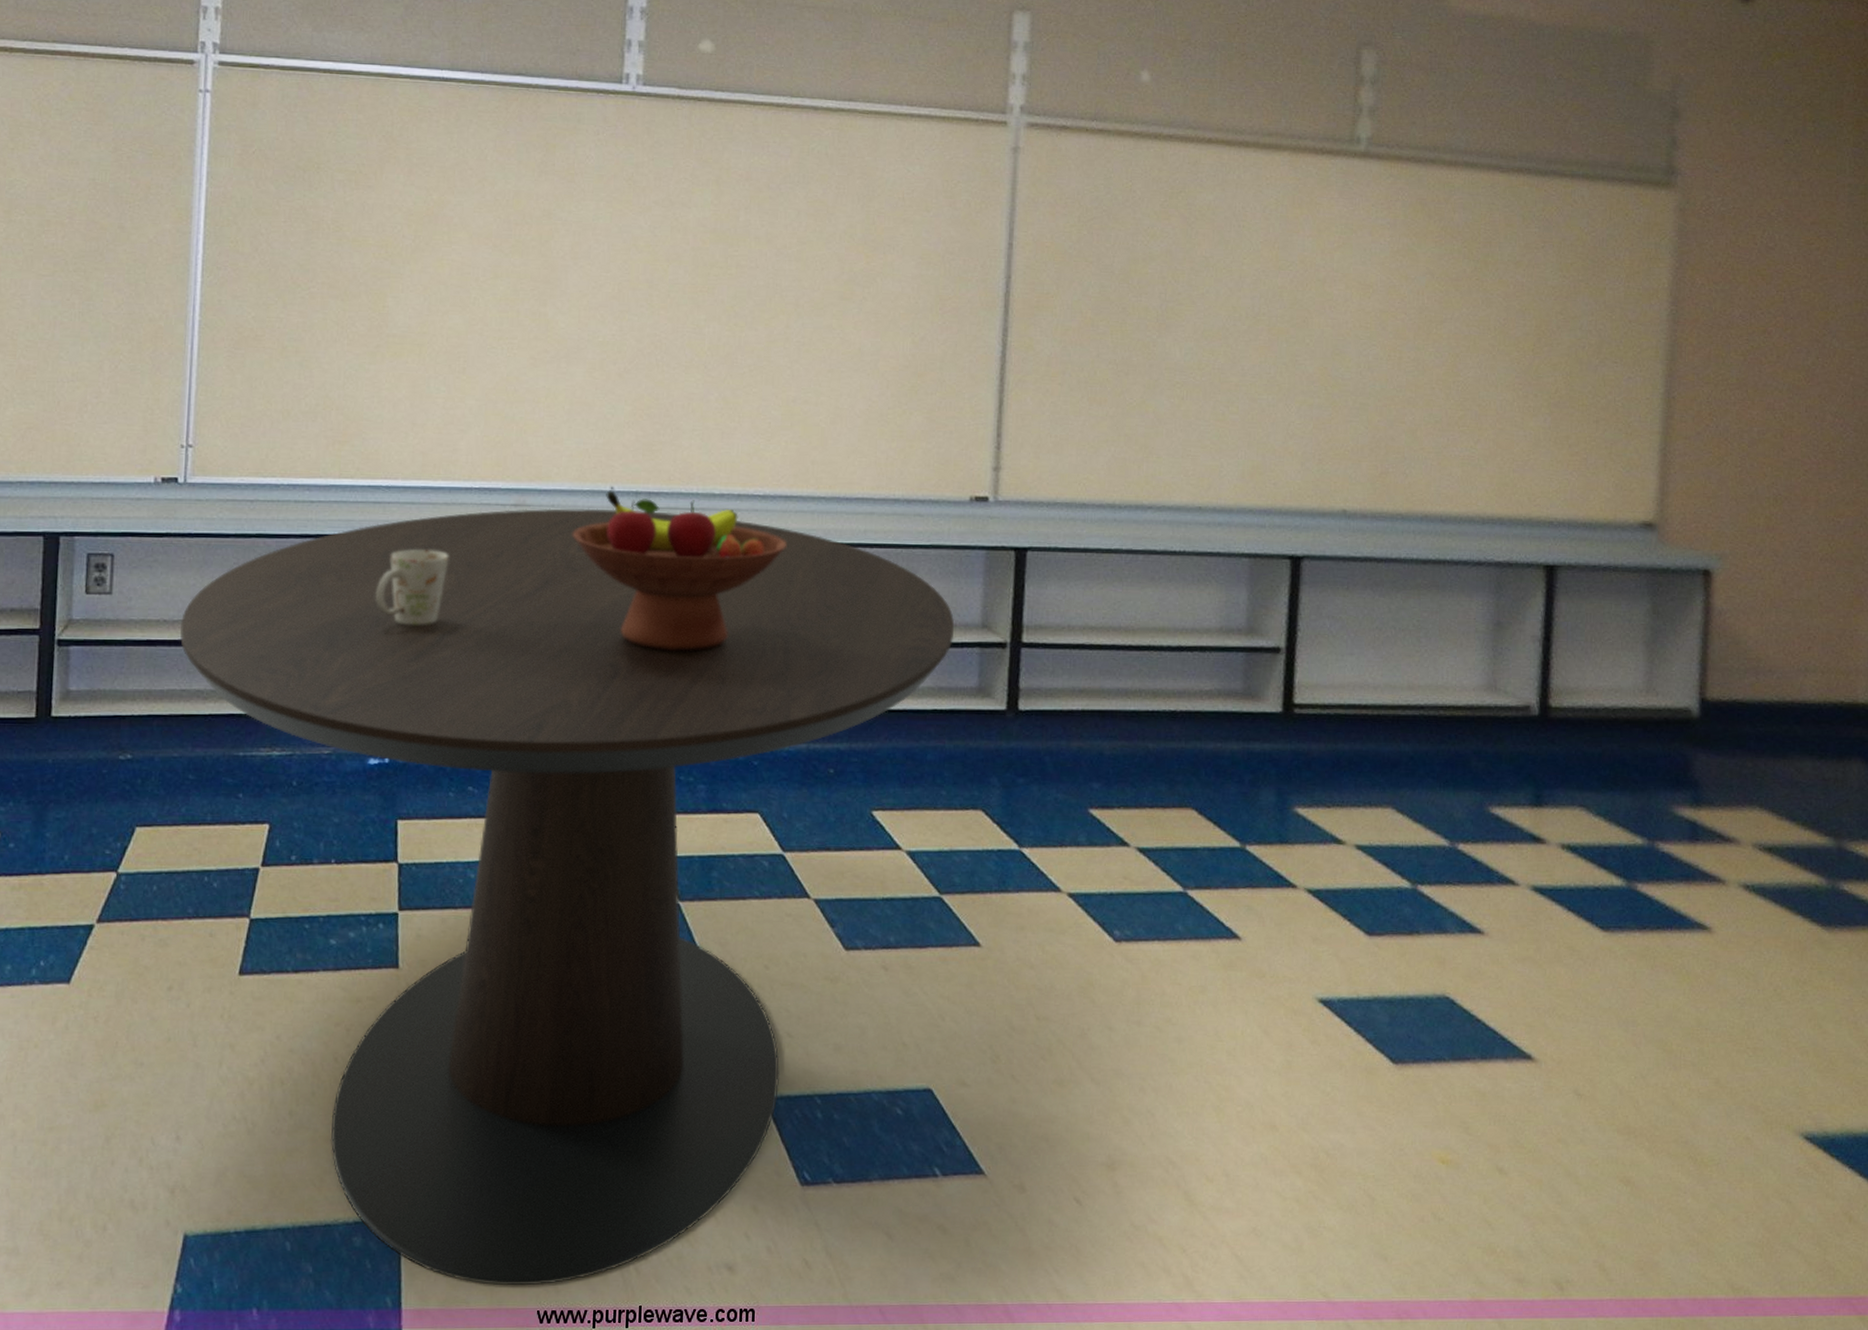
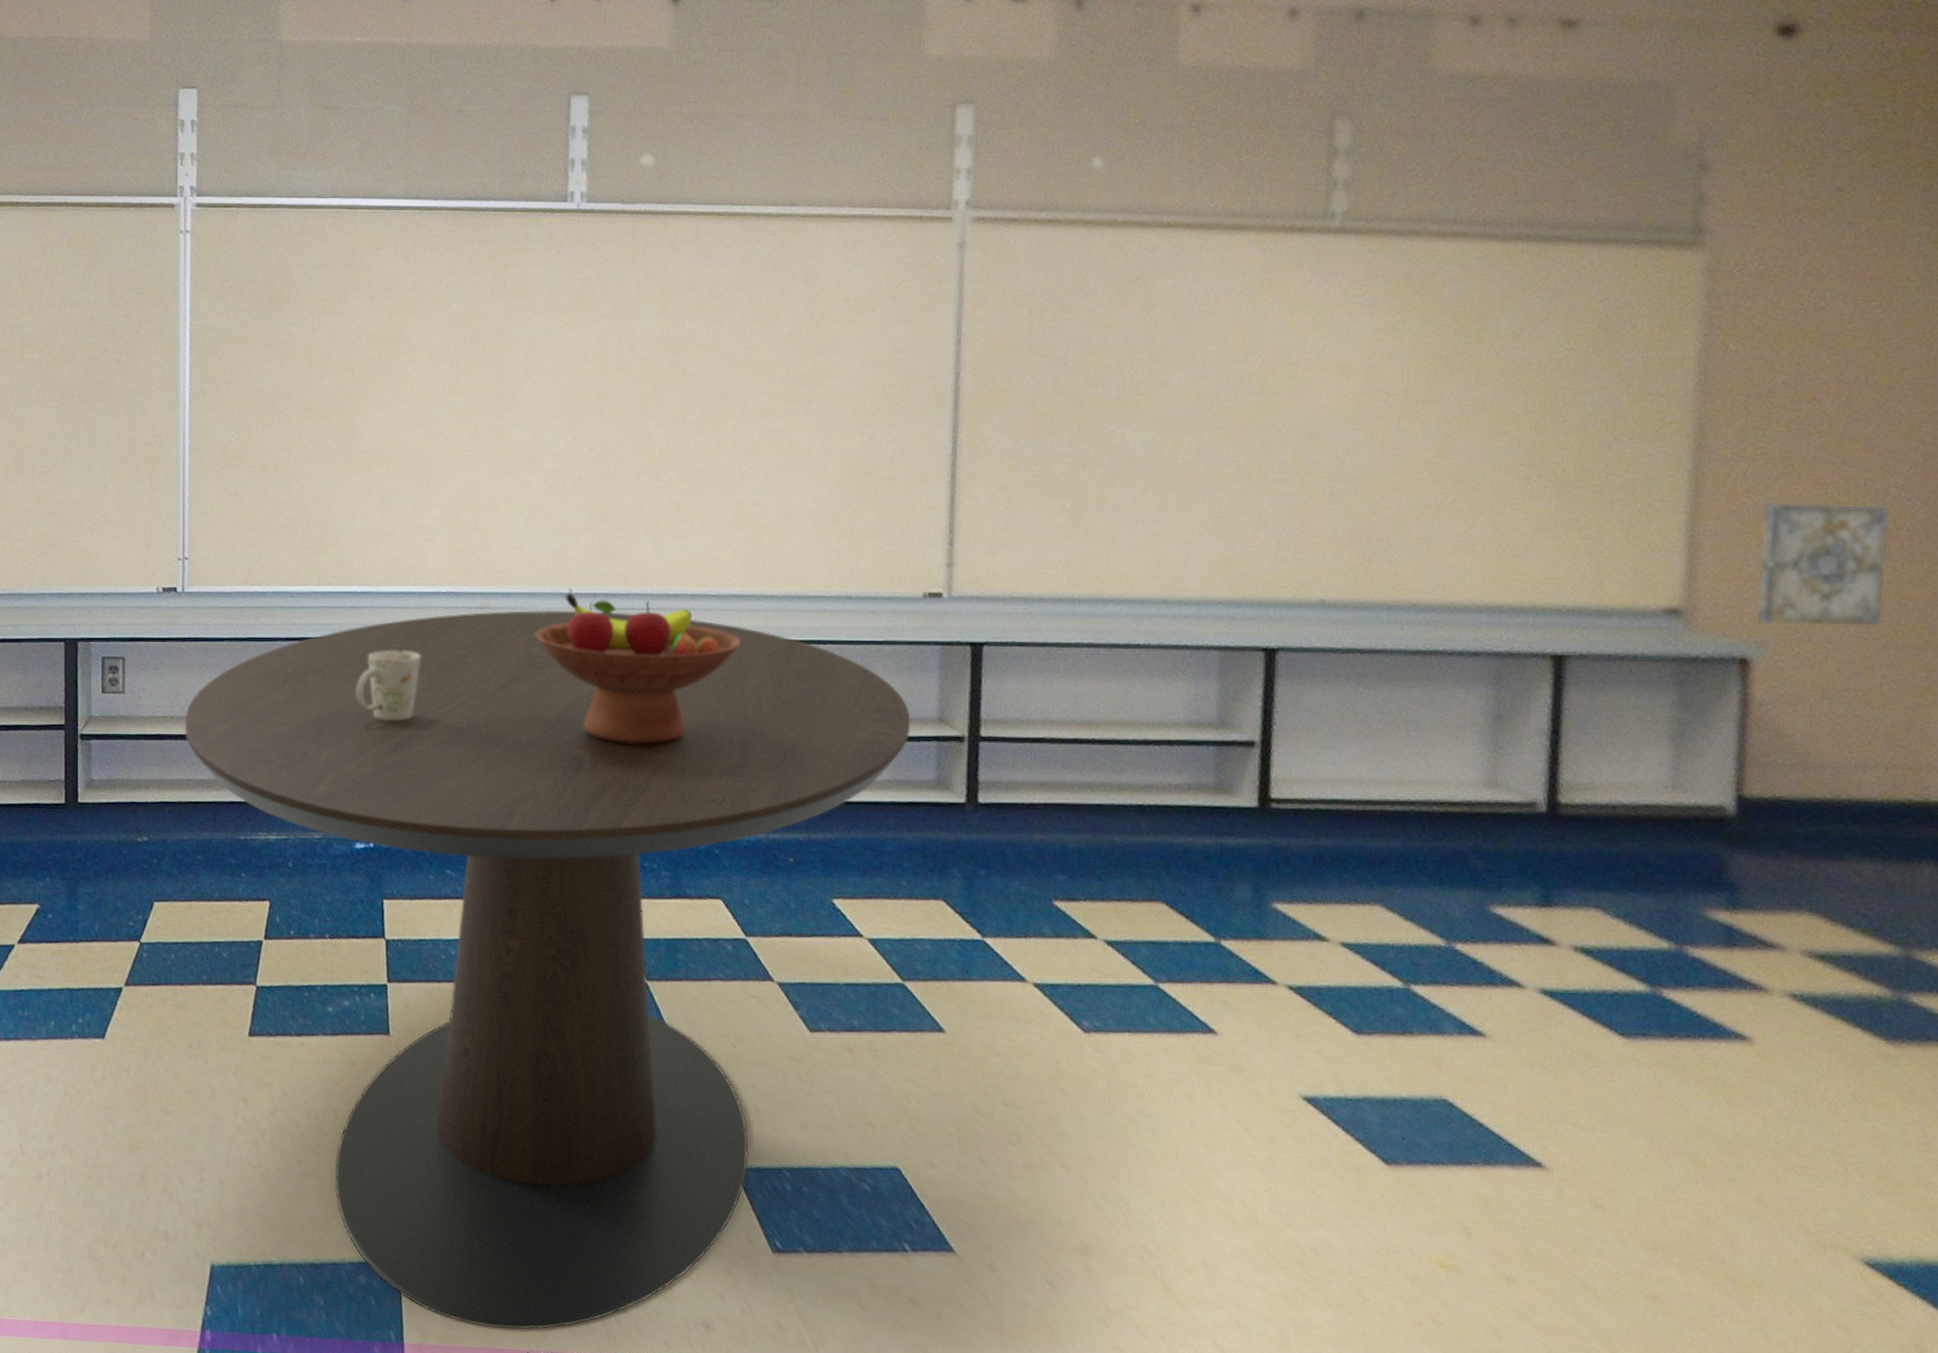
wall art: none [1716,425,1826,542] -> present [1755,502,1890,627]

